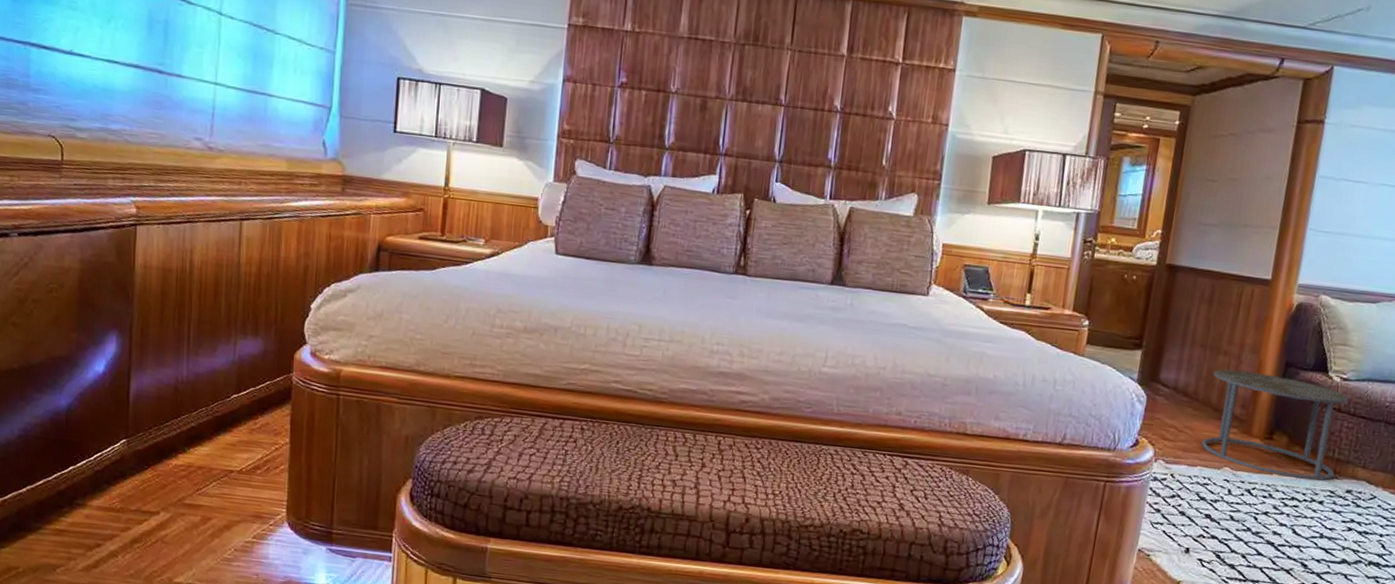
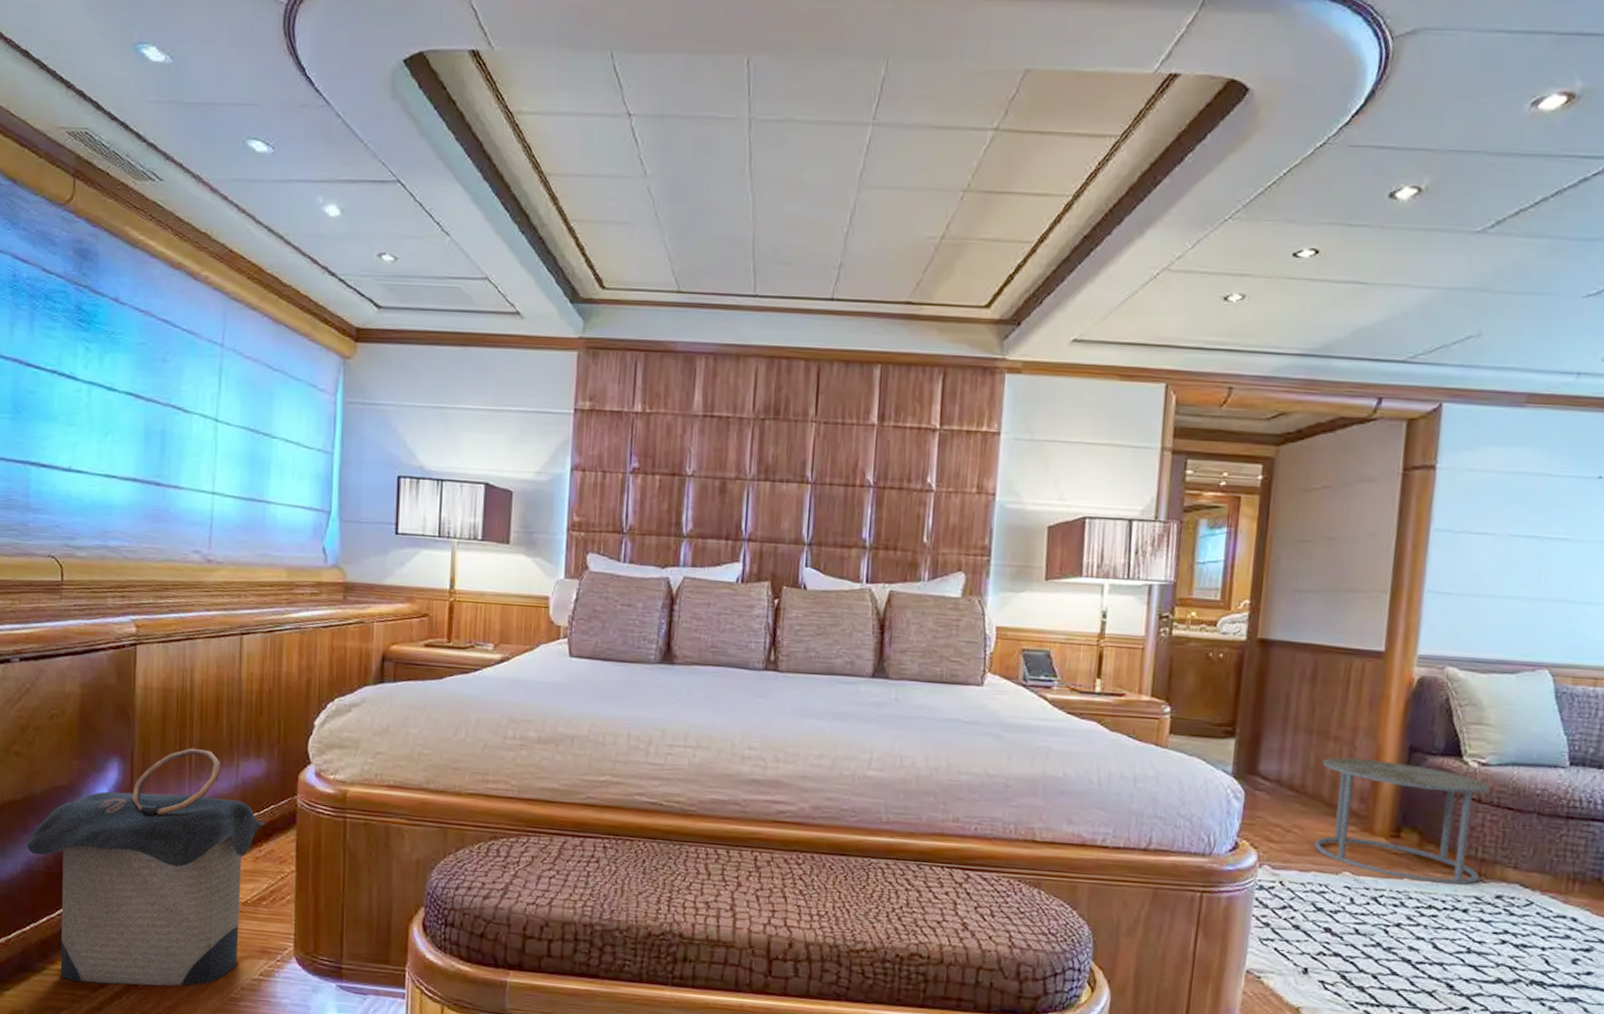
laundry hamper: none [24,325,262,547] -> present [27,748,266,986]

